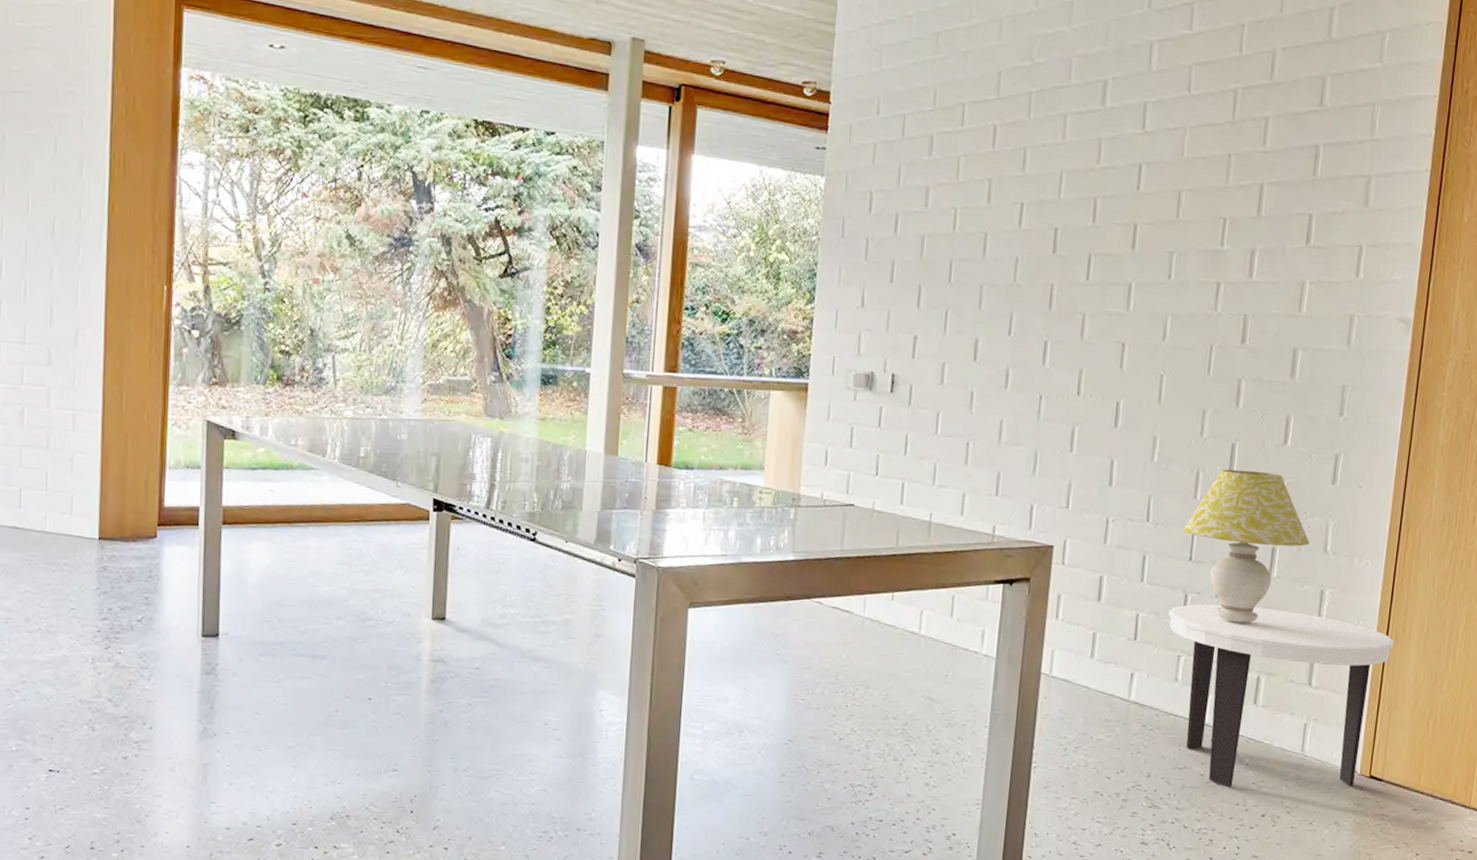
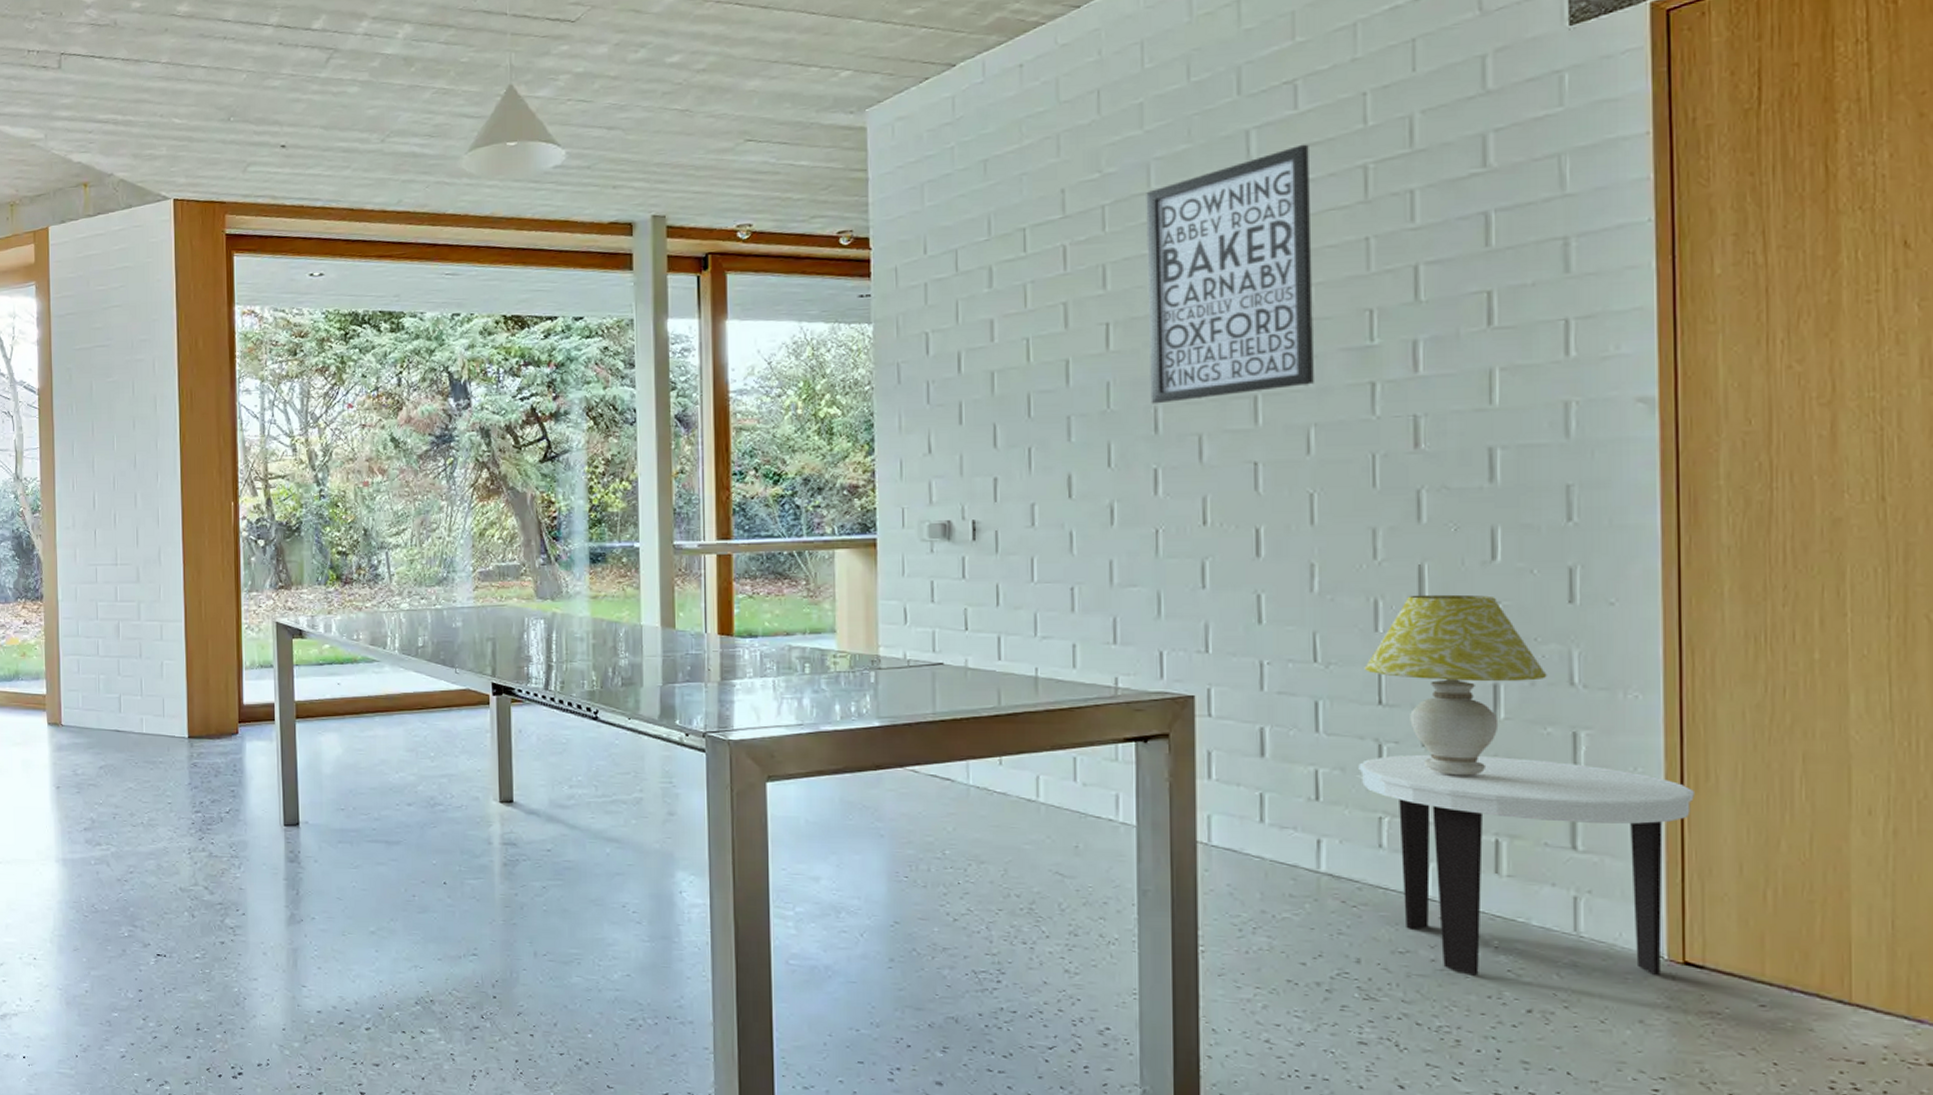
wall art: none [1049,62,1197,283] -> present [1146,144,1314,404]

